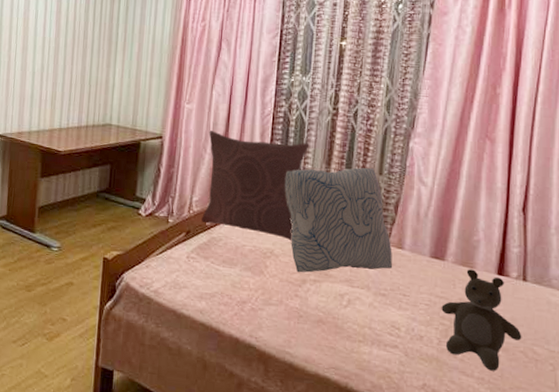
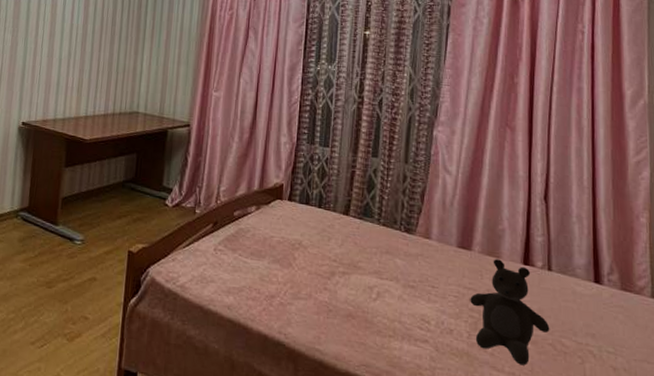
pillow: present [201,130,310,242] -> none [229,119,336,232]
cushion: present [284,167,393,273] -> none [312,156,421,265]

